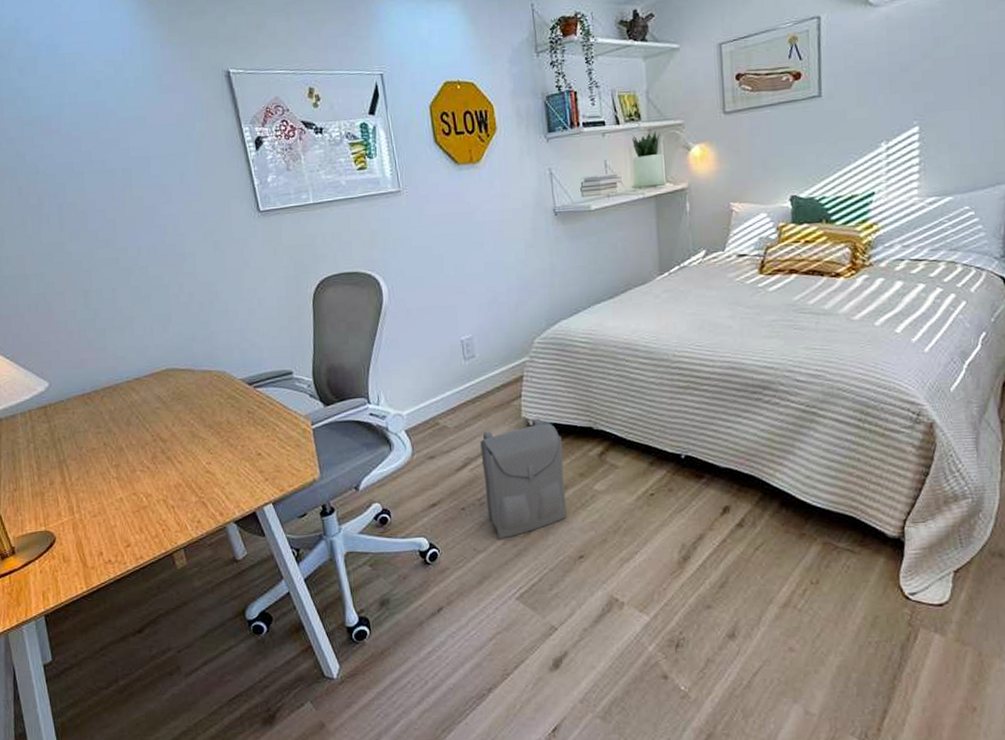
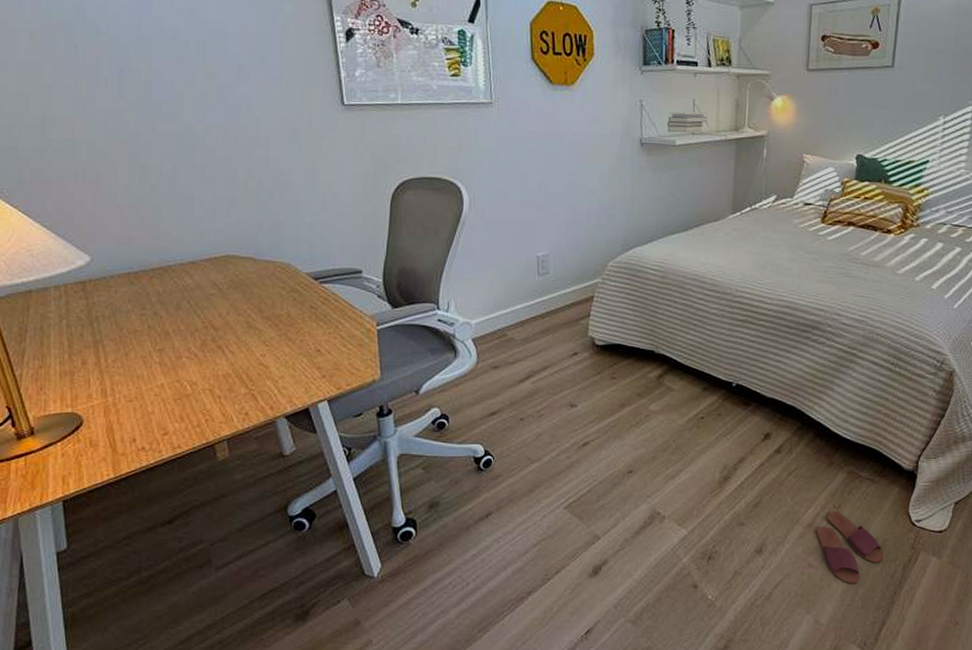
backpack: present [480,418,567,539] -> none [544,338,624,451]
planter: present [630,131,668,189] -> none [714,78,750,131]
slippers: none [794,588,876,668] -> present [816,512,883,583]

